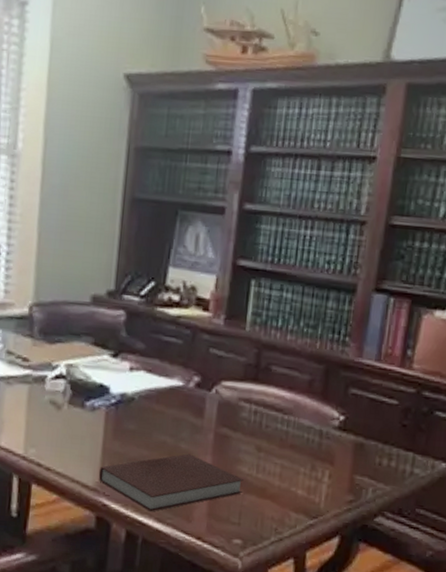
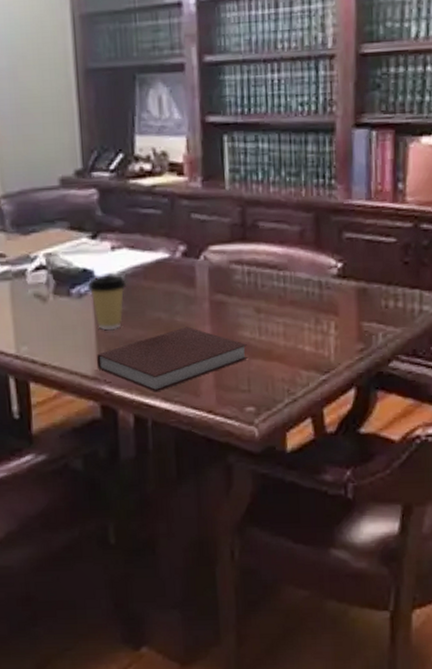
coffee cup: none [101,393,138,446] -> present [87,275,126,330]

